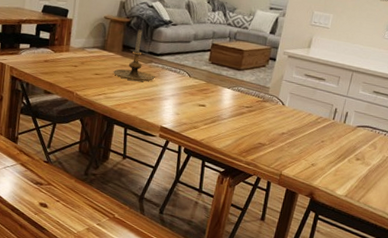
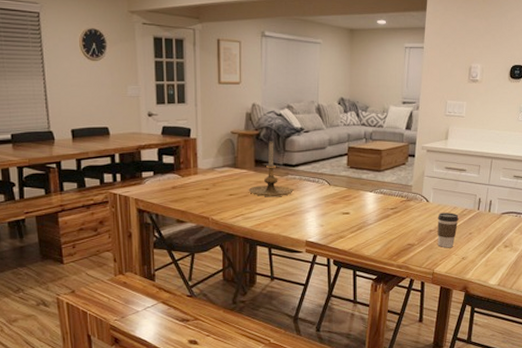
coffee cup: none [288,117,313,153] -> present [437,213,459,248]

